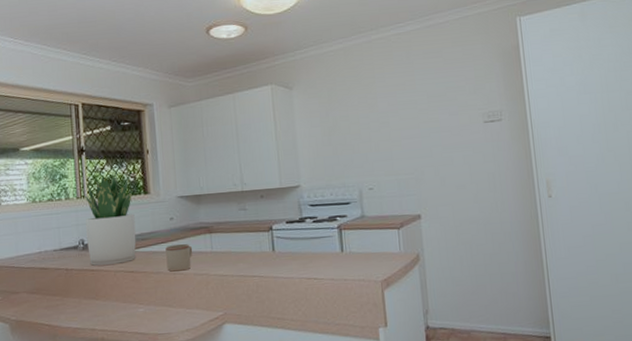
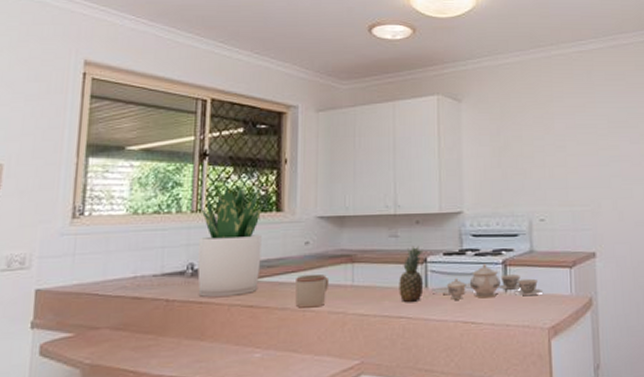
fruit: none [250,216,271,265] -> present [399,246,424,303]
tea set: none [278,229,375,260] -> present [431,264,544,300]

